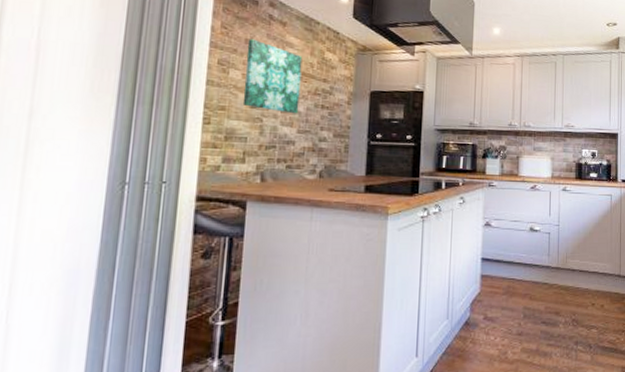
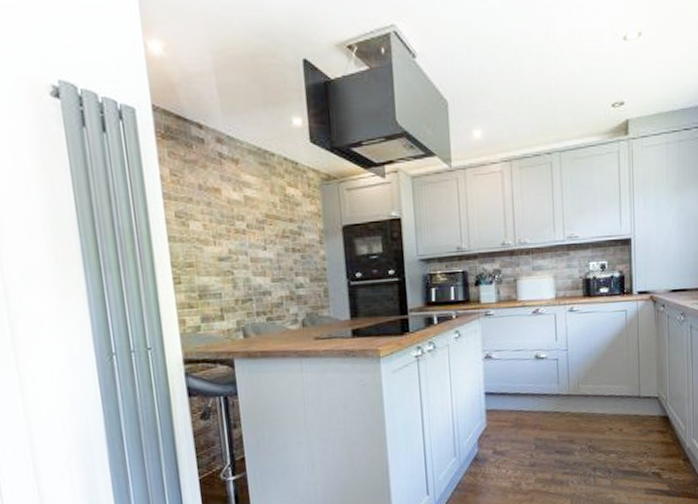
wall art: present [242,39,303,114] -> none [201,184,269,262]

